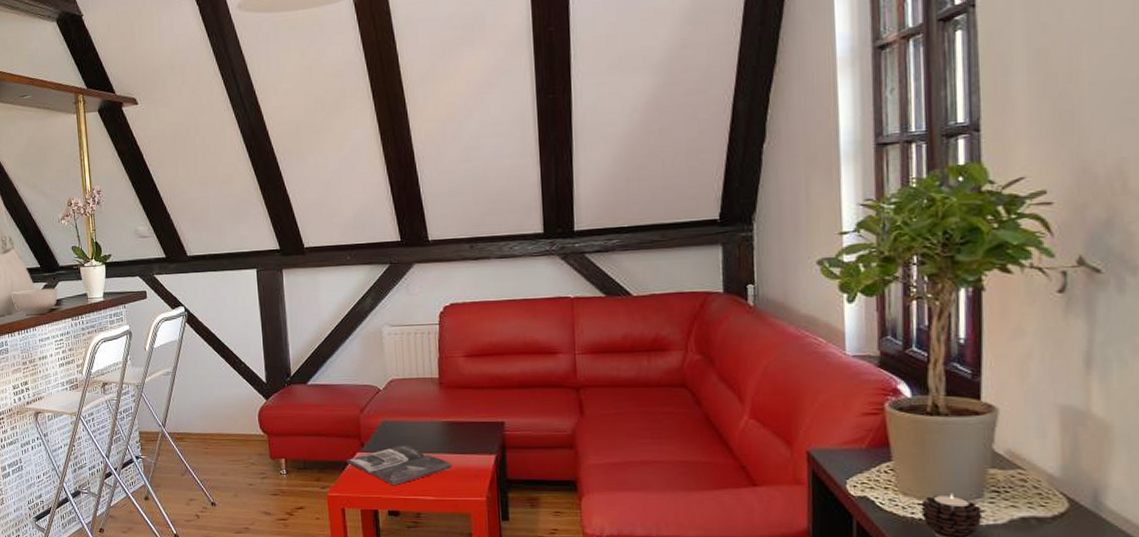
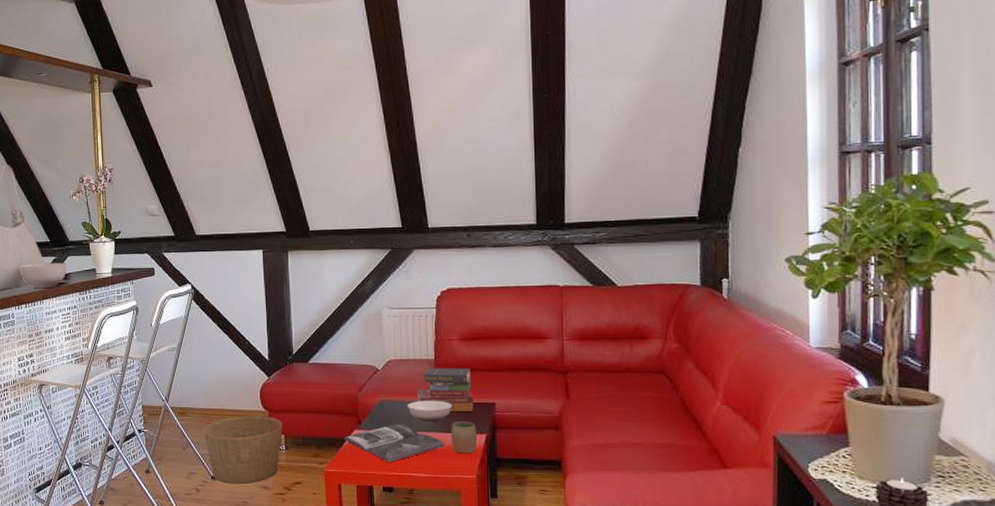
basket: none [201,440,283,510] -> present [203,416,283,484]
bowl: none [411,420,460,444] -> present [406,400,453,423]
books: none [420,386,482,432] -> present [416,368,474,411]
mug: none [457,442,487,475] -> present [450,422,478,454]

